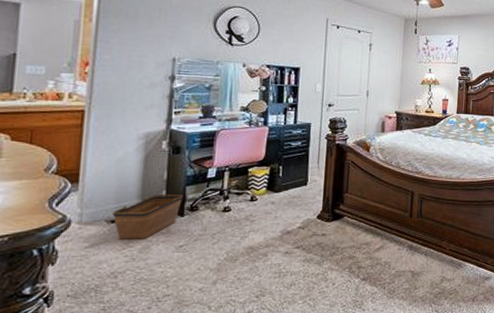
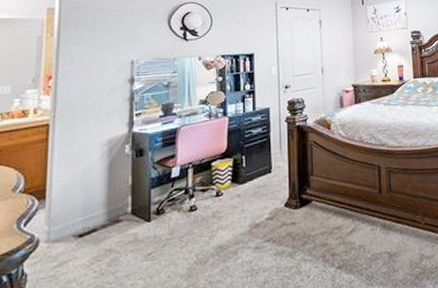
bicycle basket: present [112,195,184,240] -> none [79,198,149,255]

